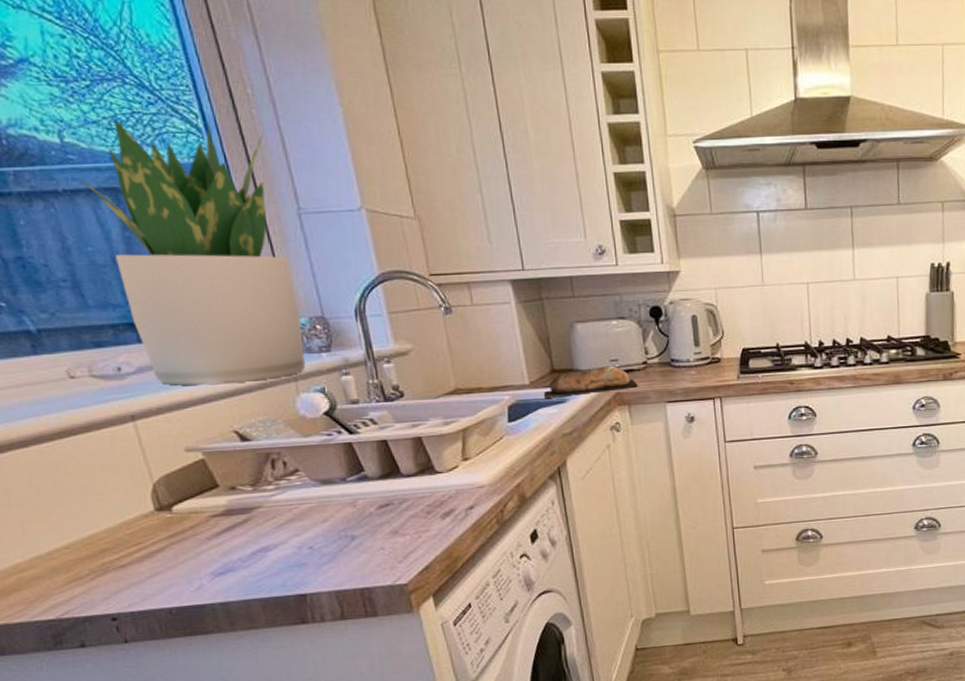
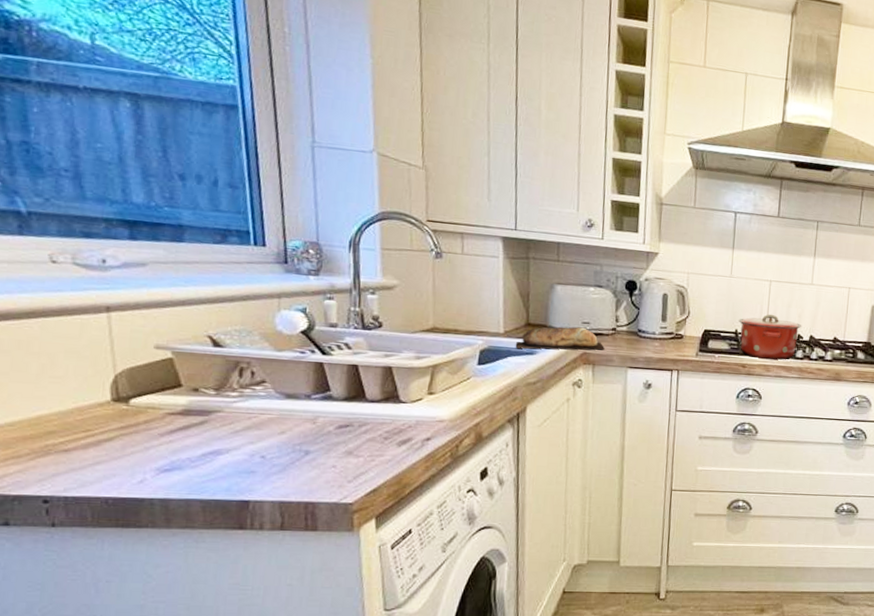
planter: present [81,120,306,386] -> none [104,33,296,293]
casserole: none [778,320,850,372] -> present [738,314,802,360]

